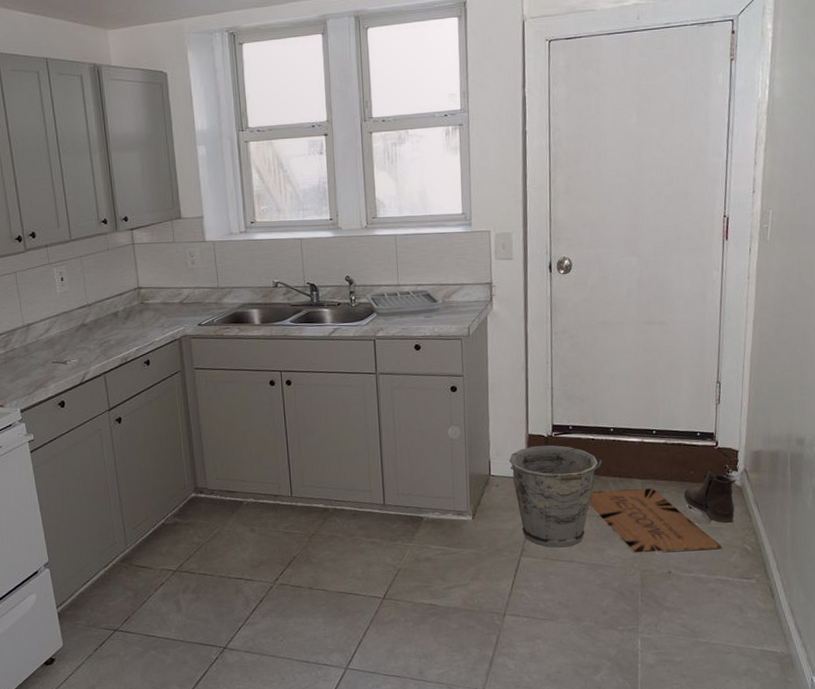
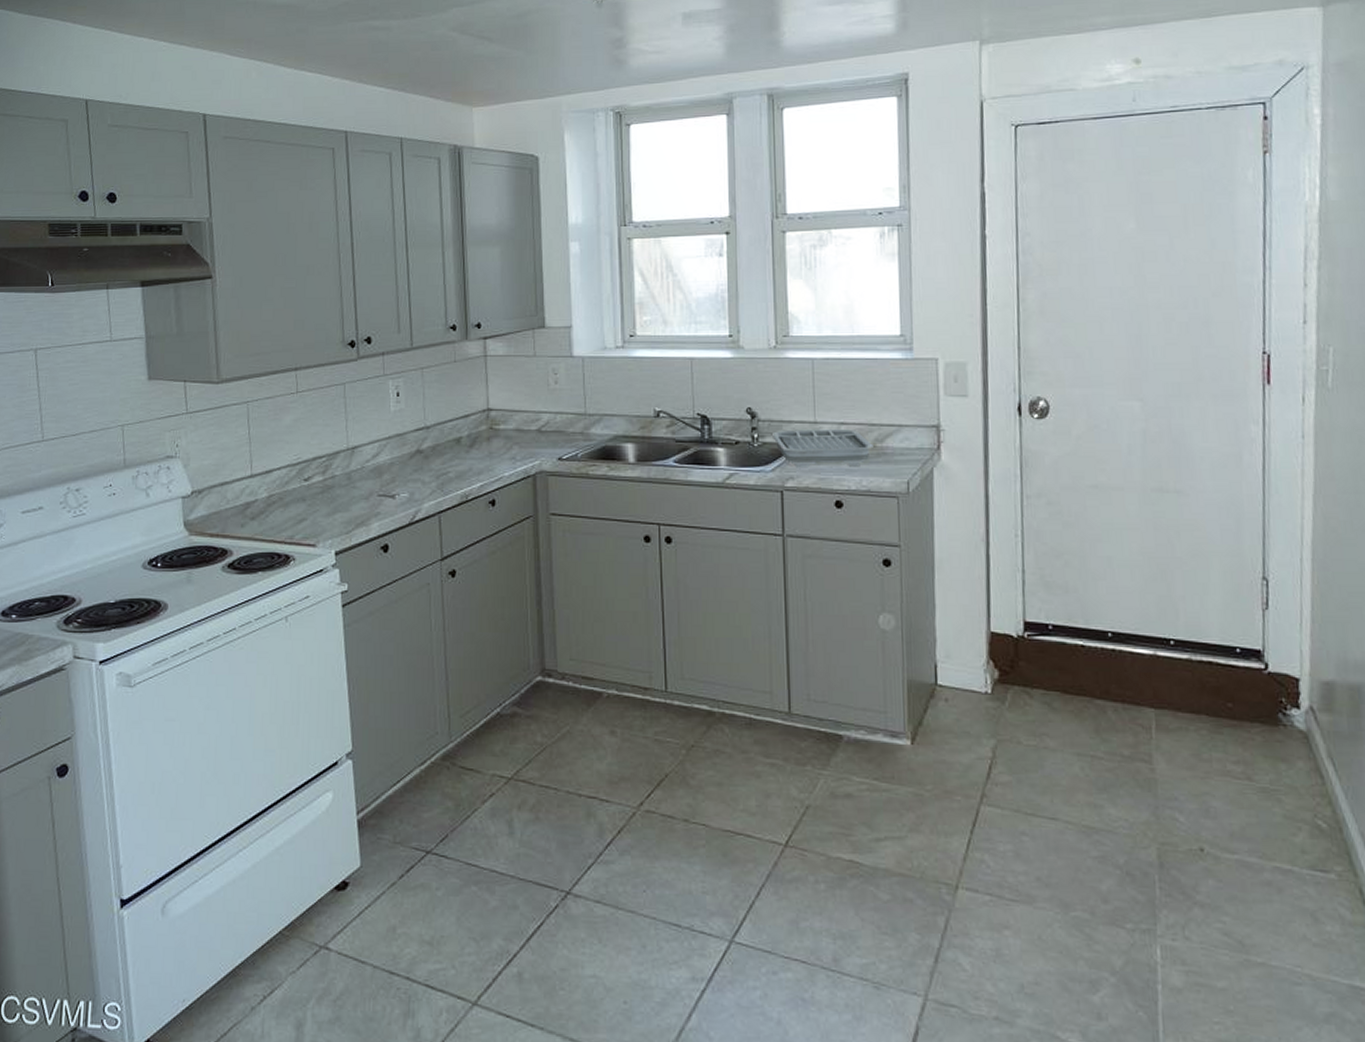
bucket: present [509,445,602,548] -> none [964,648,1097,797]
doormat: present [588,488,722,553] -> none [1078,719,1282,821]
boot: present [684,471,736,525] -> none [1219,705,1299,787]

